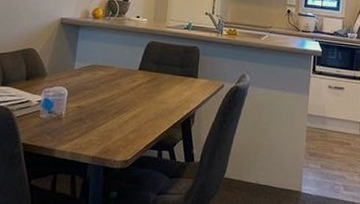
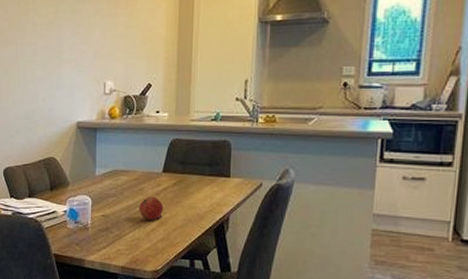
fruit: none [113,91,138,114] -> present [138,196,164,221]

